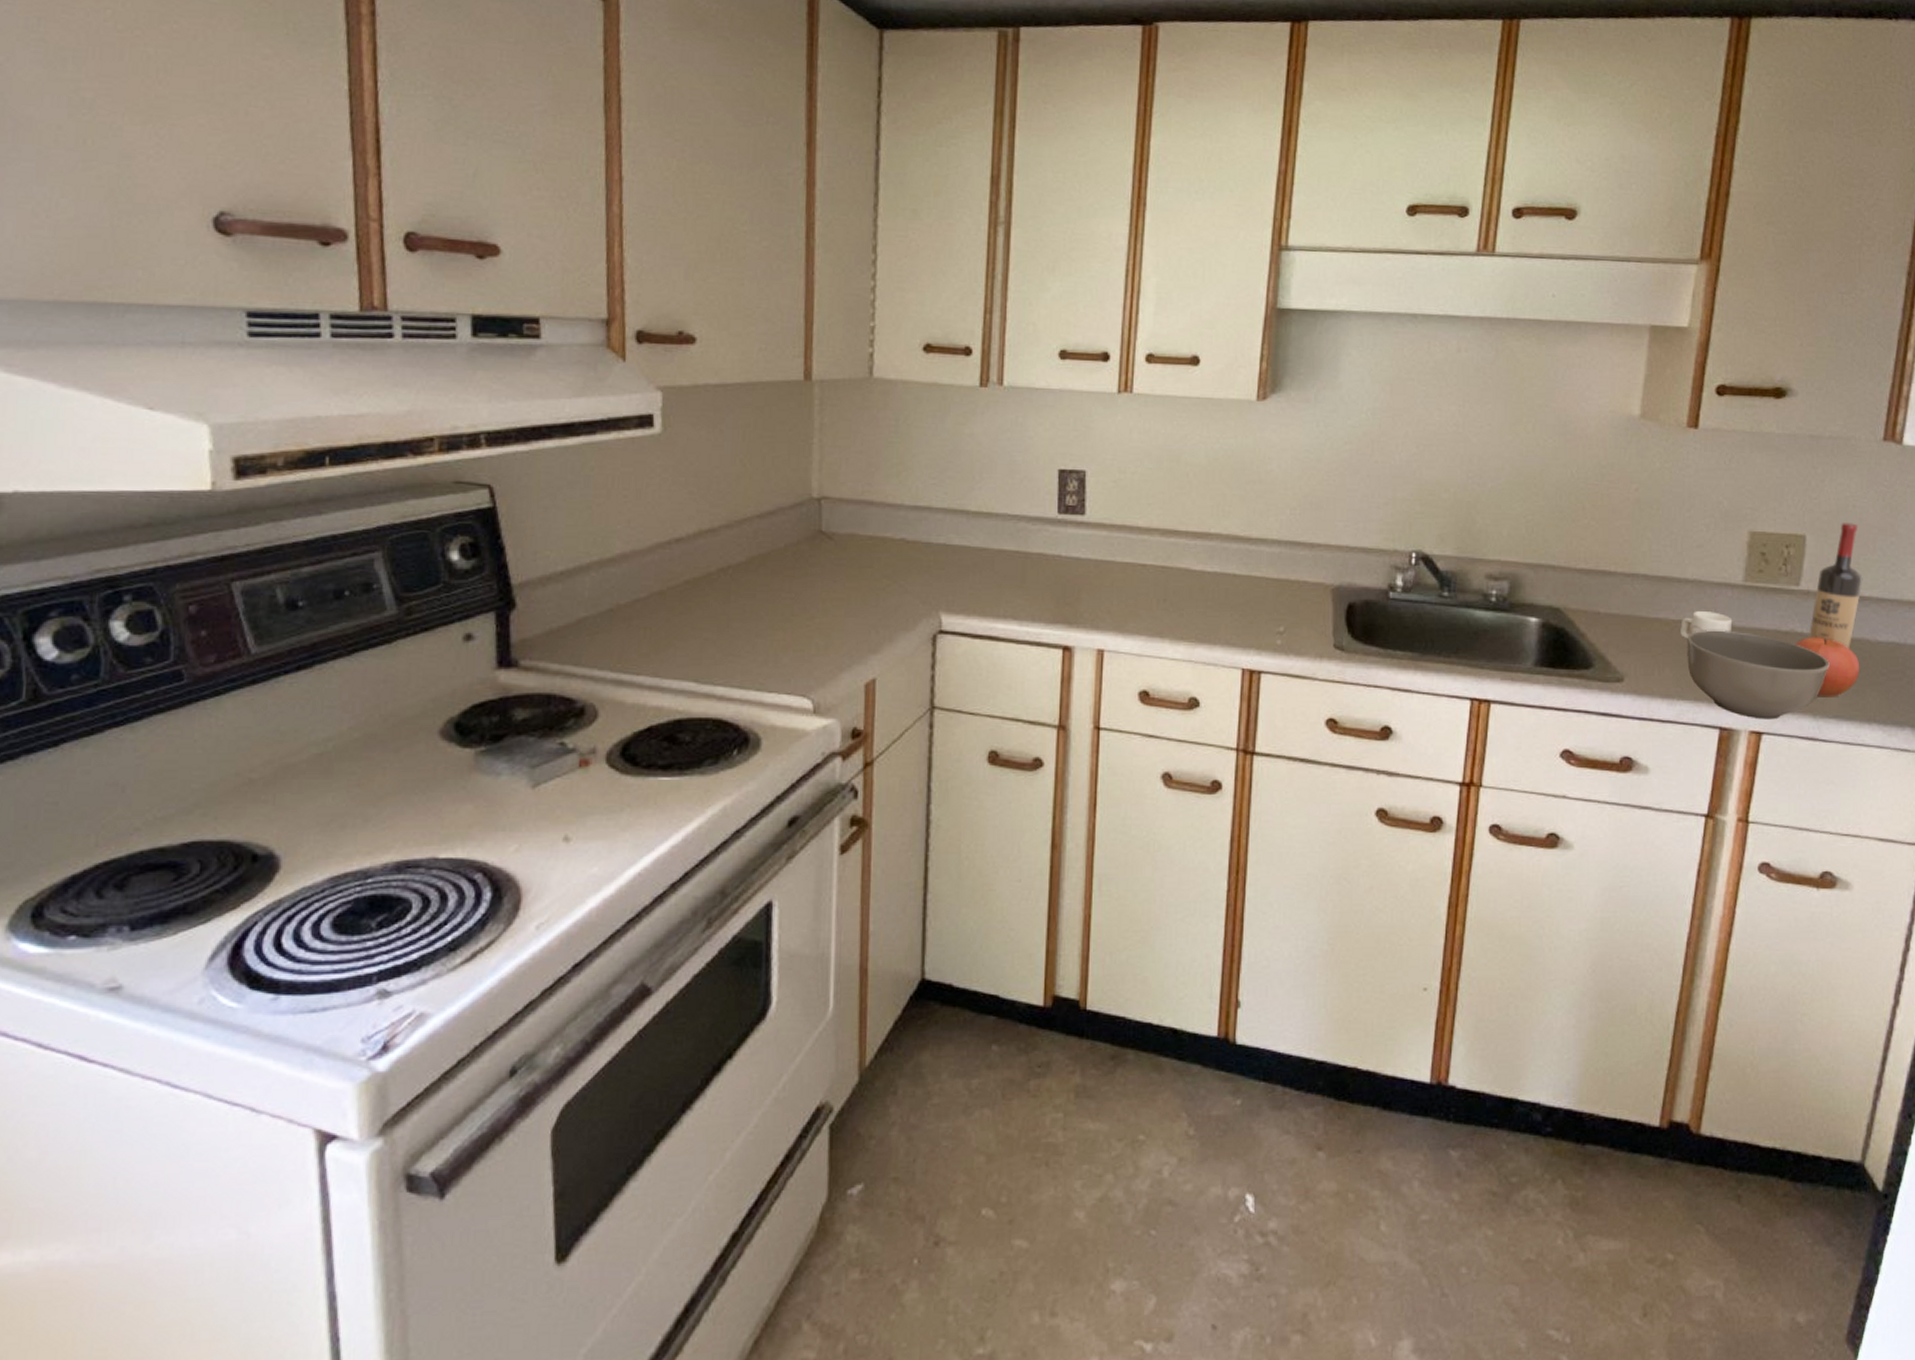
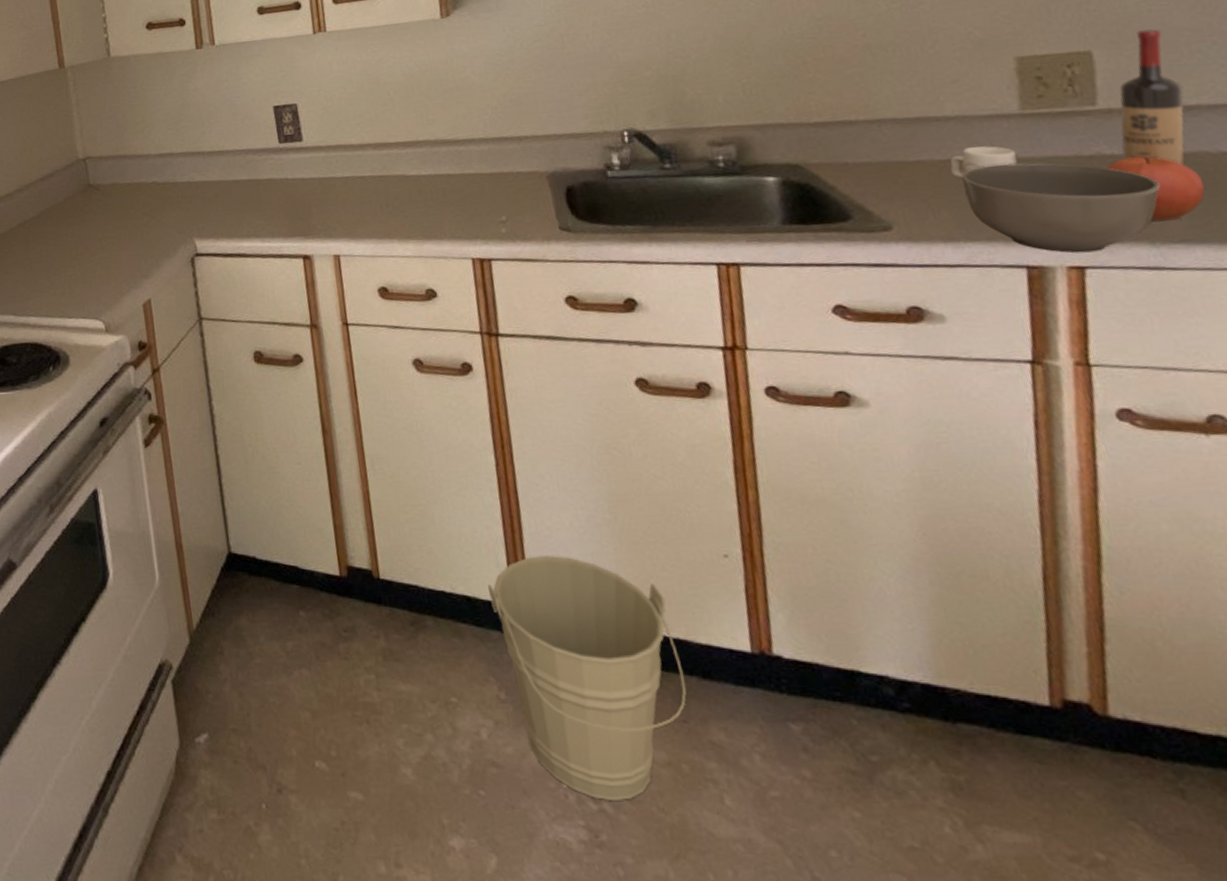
bucket: none [1197,987,1367,1234] -> present [488,556,687,802]

